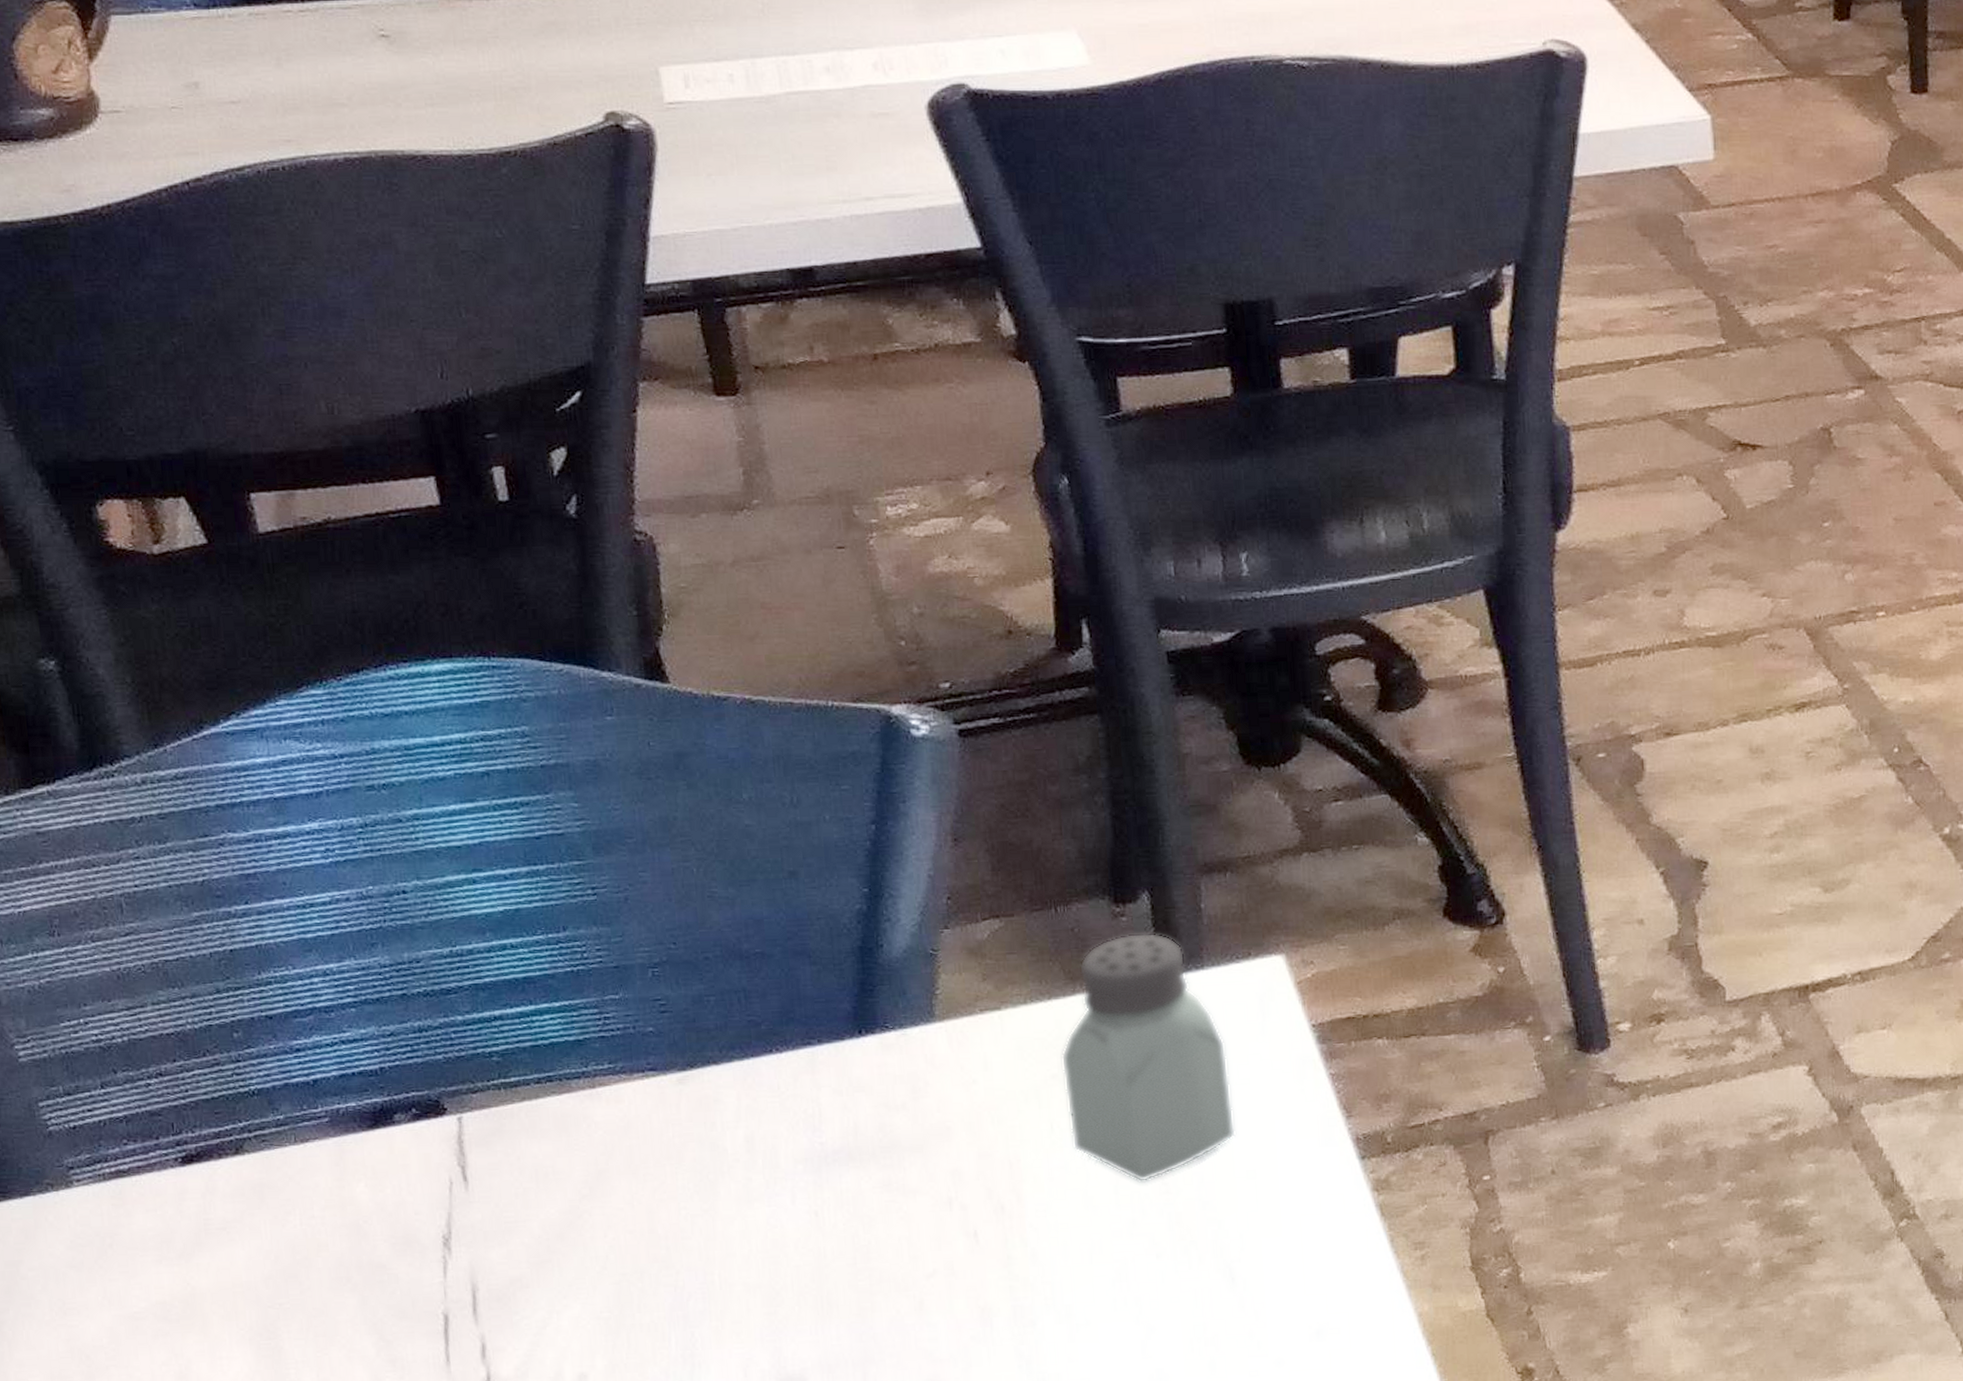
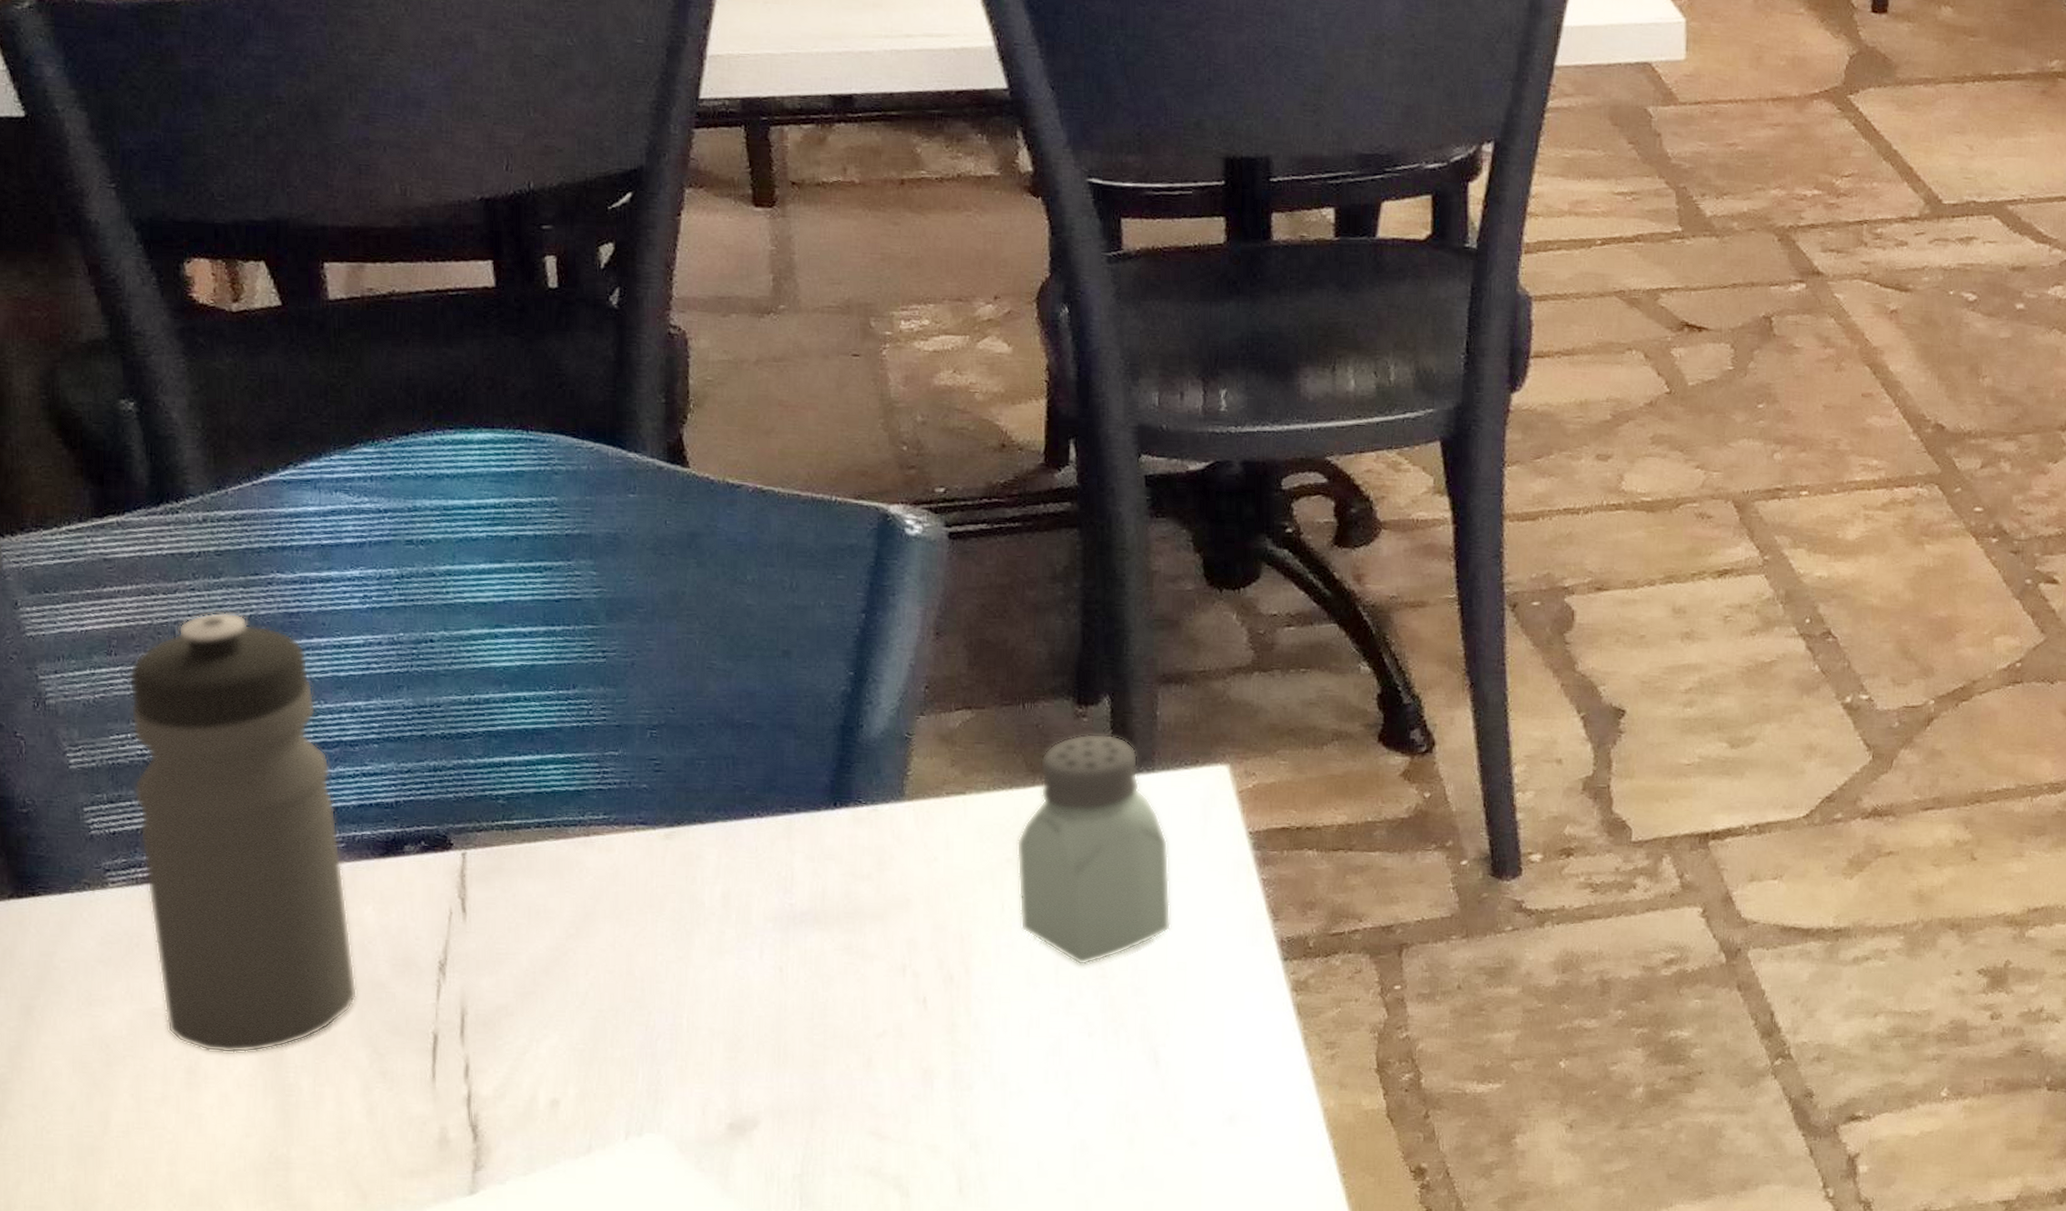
water bottle: none [74,879,357,1354] -> present [127,612,358,1054]

